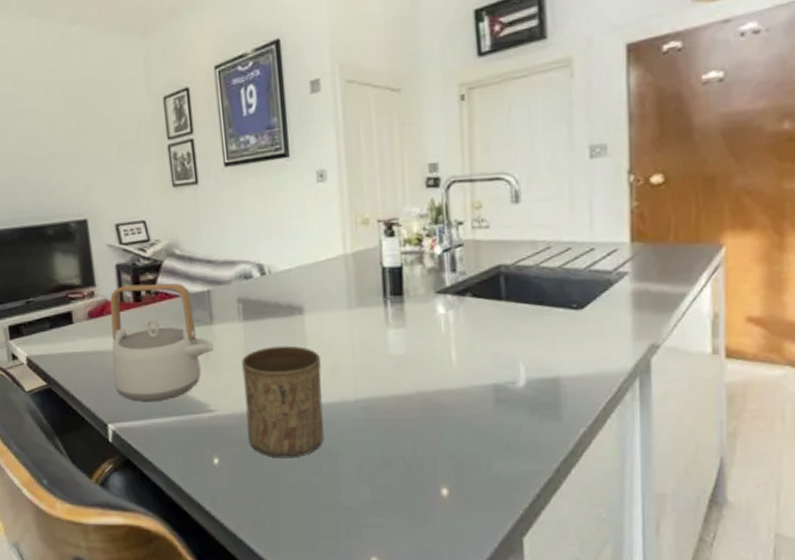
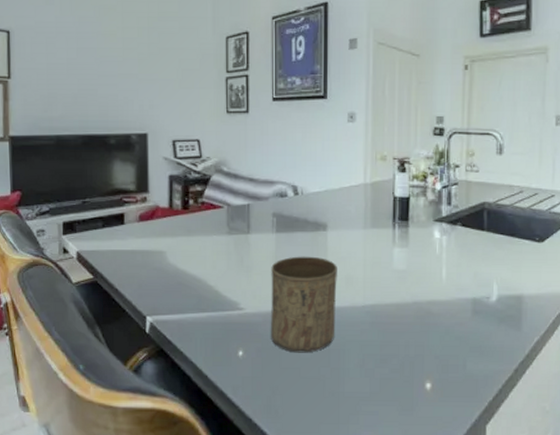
teapot: present [110,283,214,402] -> none [156,194,249,298]

